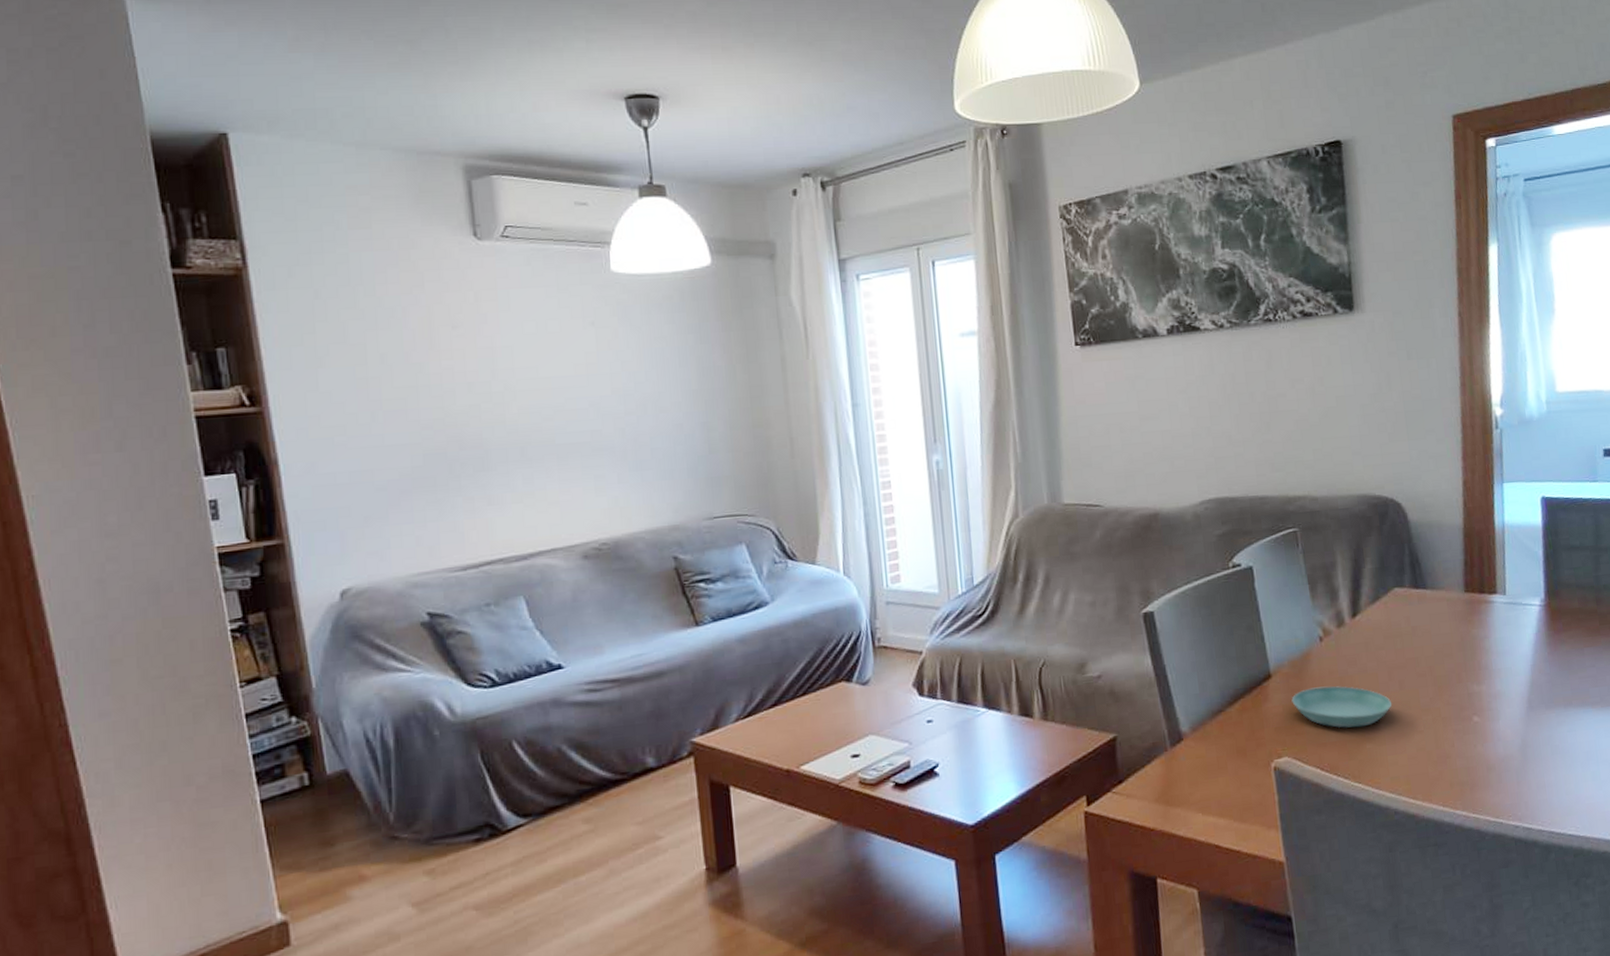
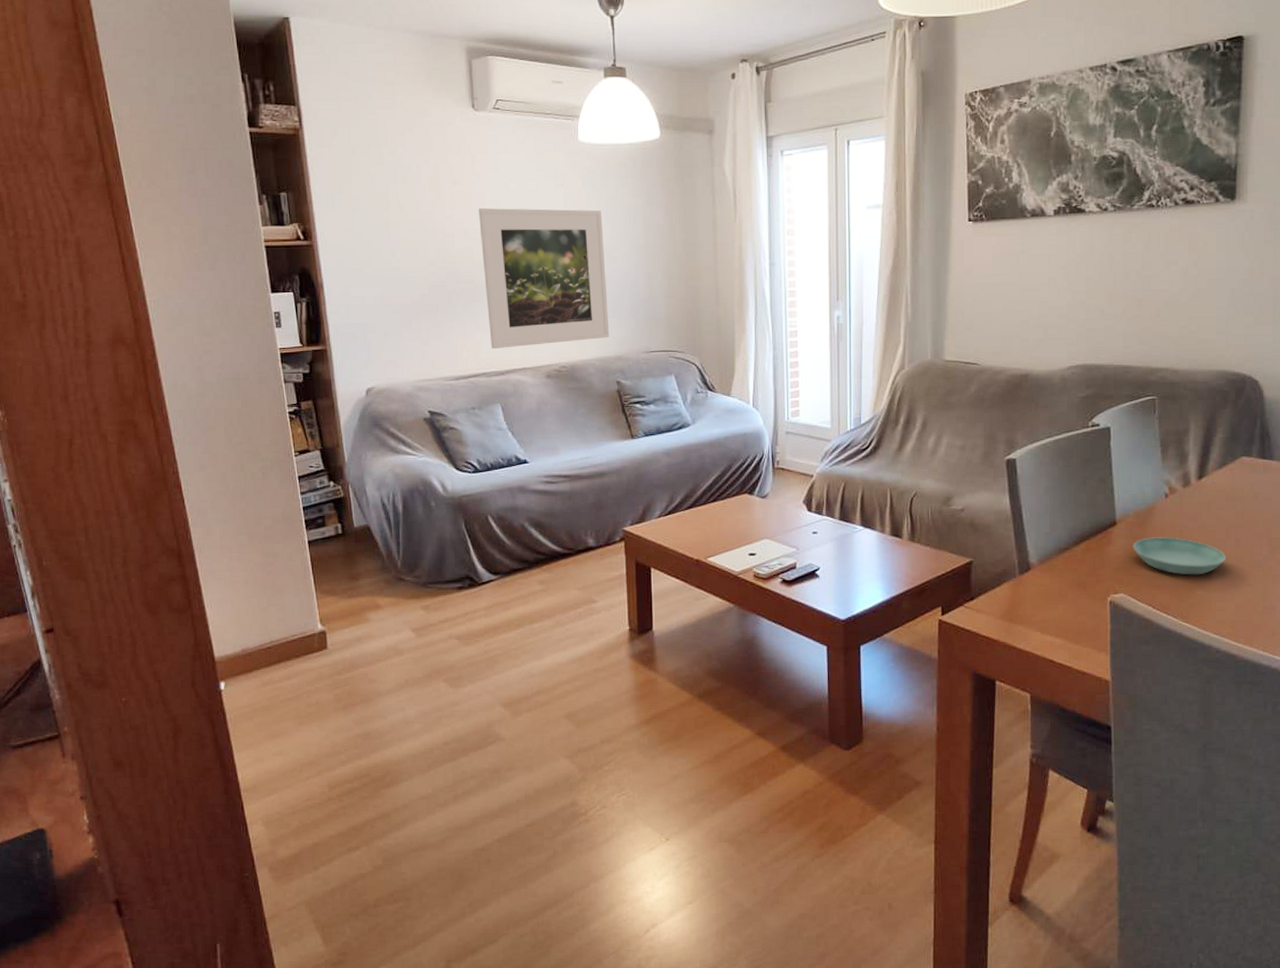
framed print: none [485,351,662,528] -> present [478,208,610,348]

